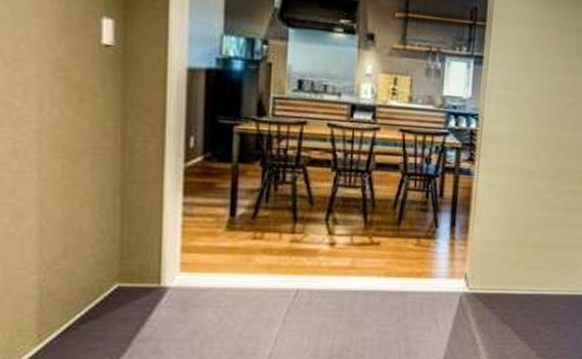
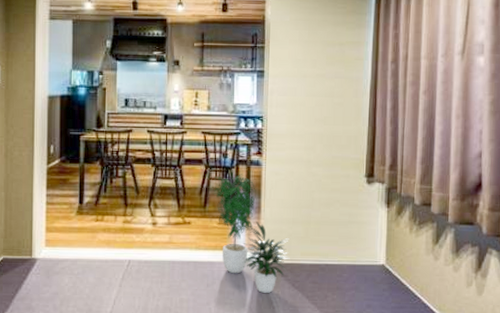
potted plant: none [411,181,501,330] -> present [214,171,290,294]

